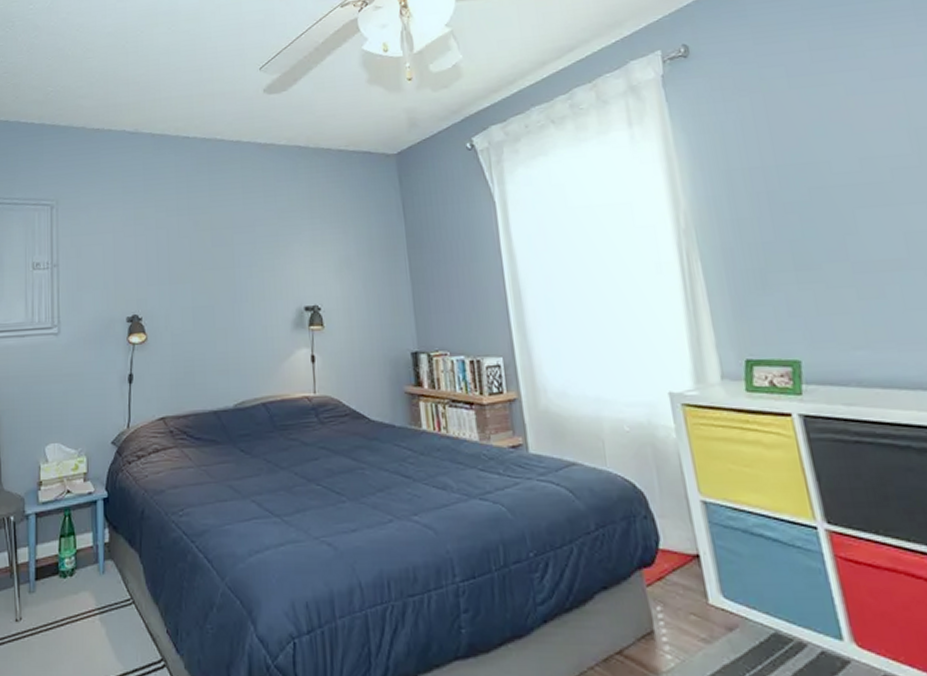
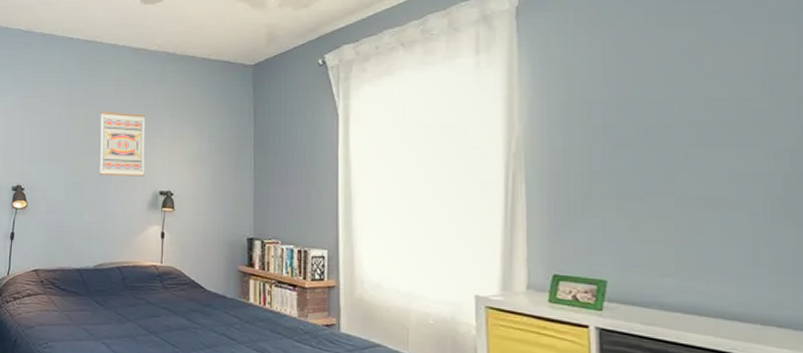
wall art: none [227,218,285,295] -> present [100,111,146,177]

